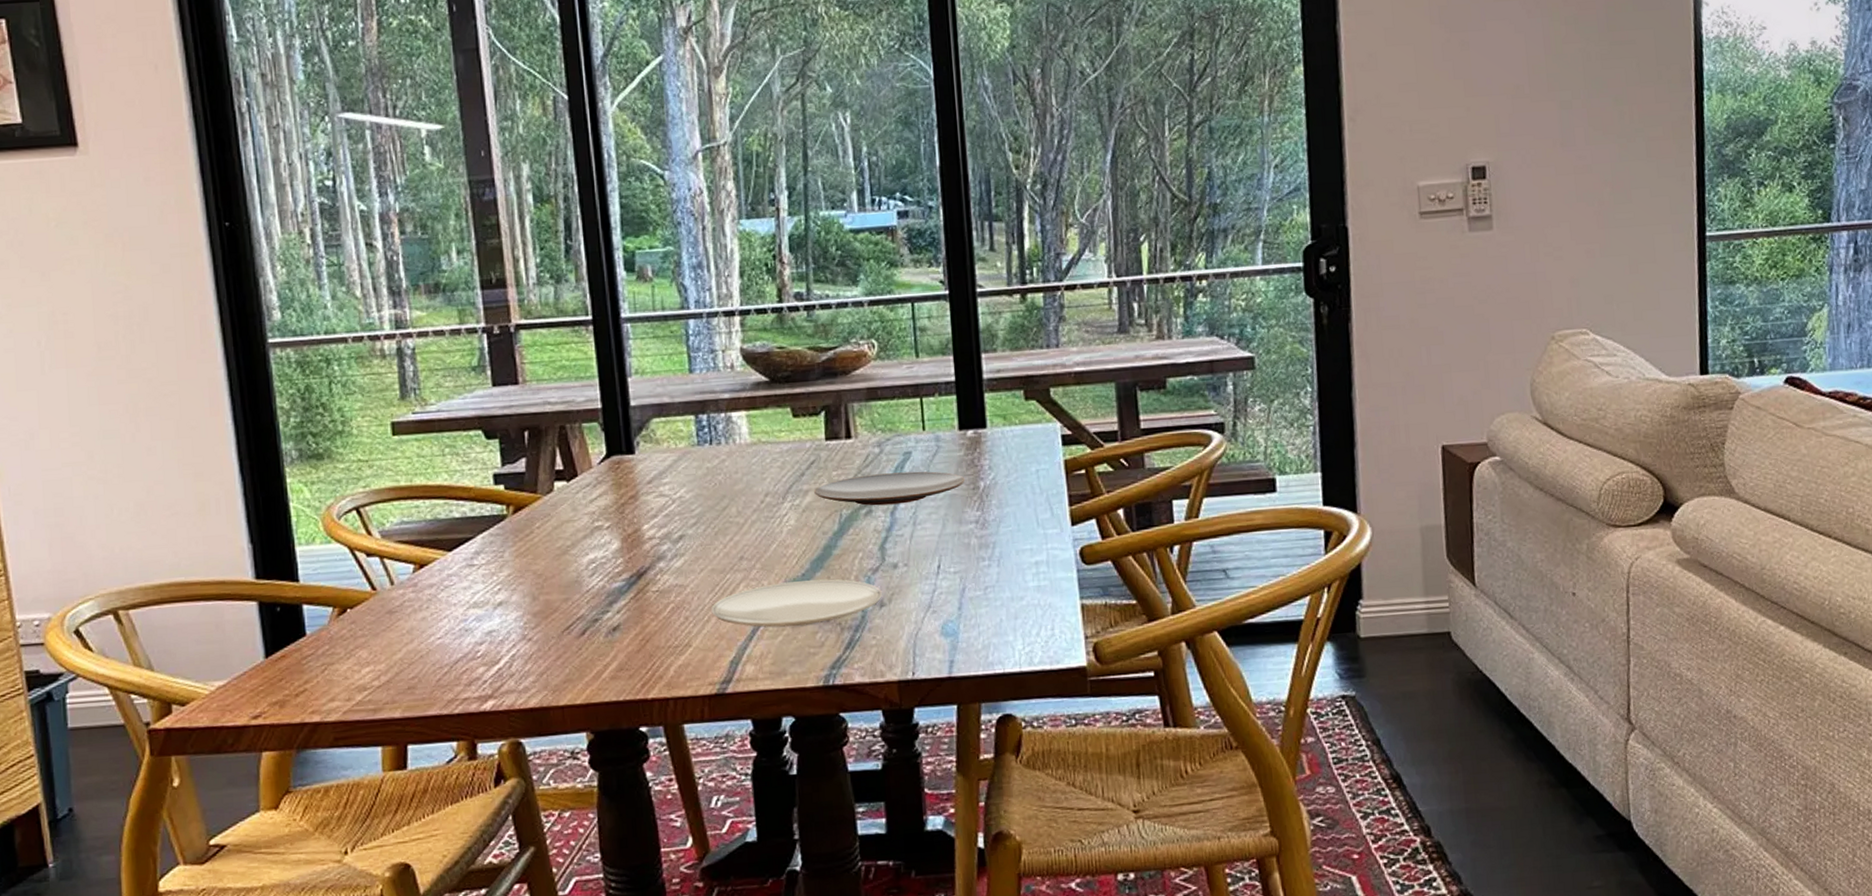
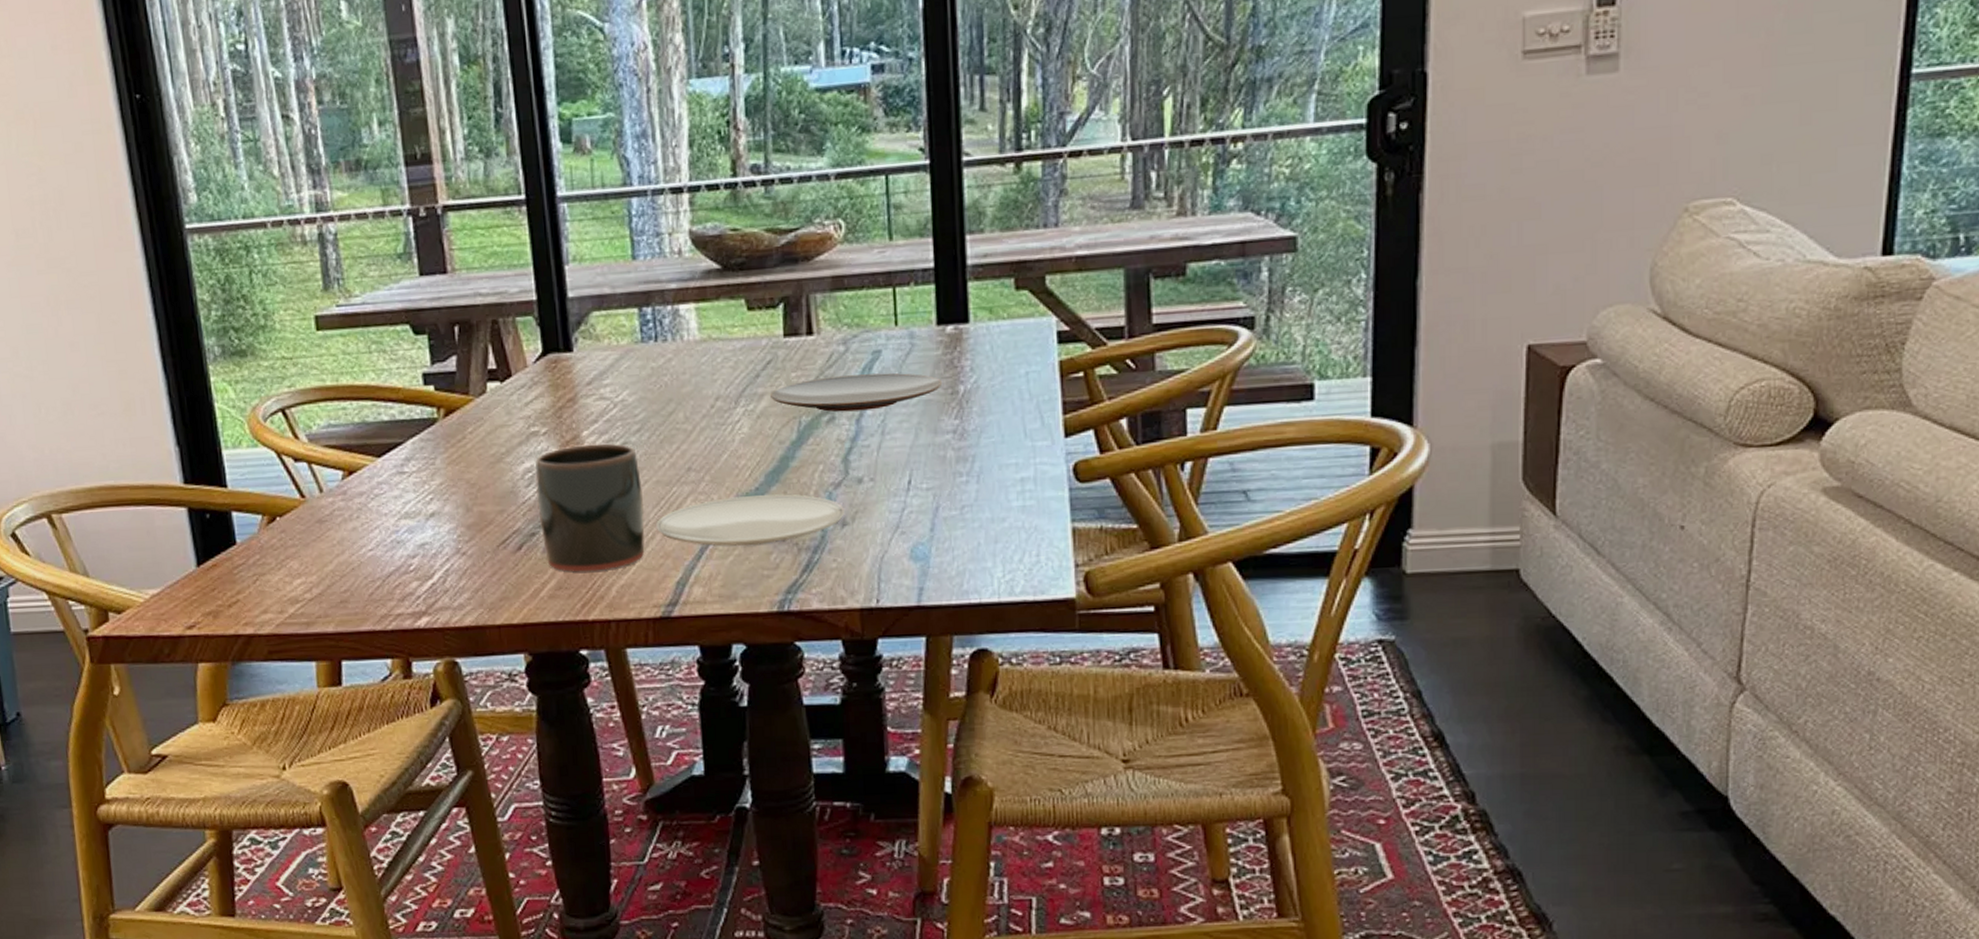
mug: none [598,536,701,654] -> present [535,443,645,572]

